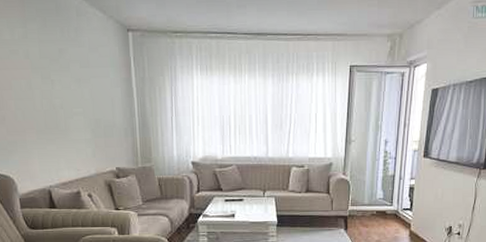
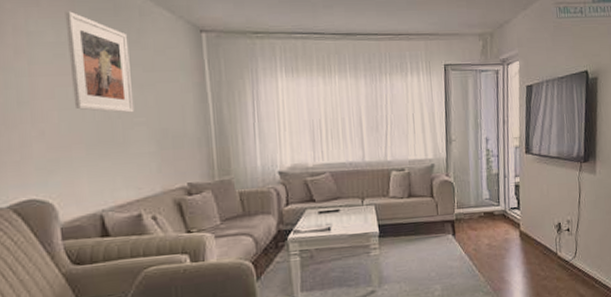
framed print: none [17,11,74,104] -> present [65,11,135,113]

